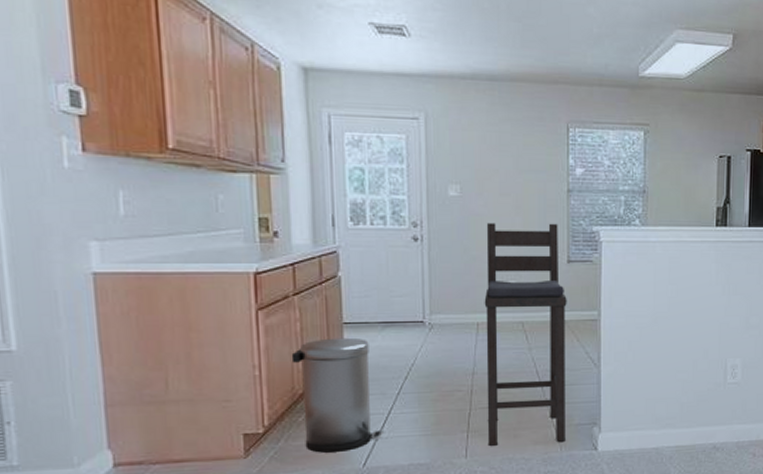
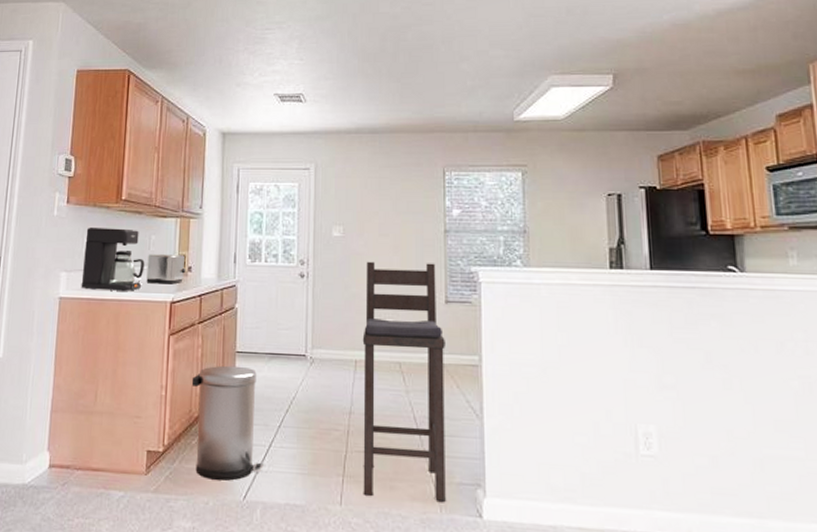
coffee maker: none [120,184,214,264] -> present [81,228,145,292]
toaster: none [216,216,271,253] -> present [146,253,186,284]

